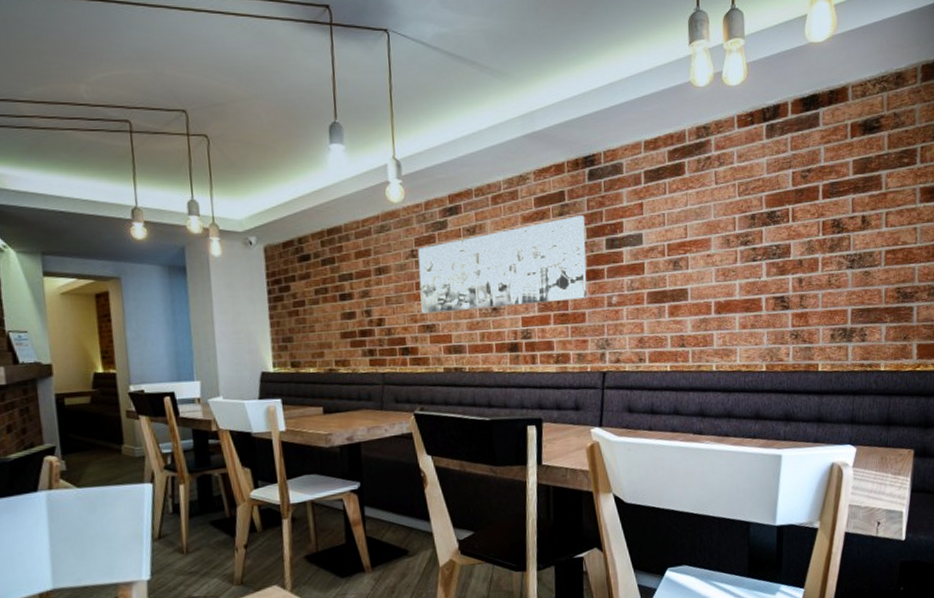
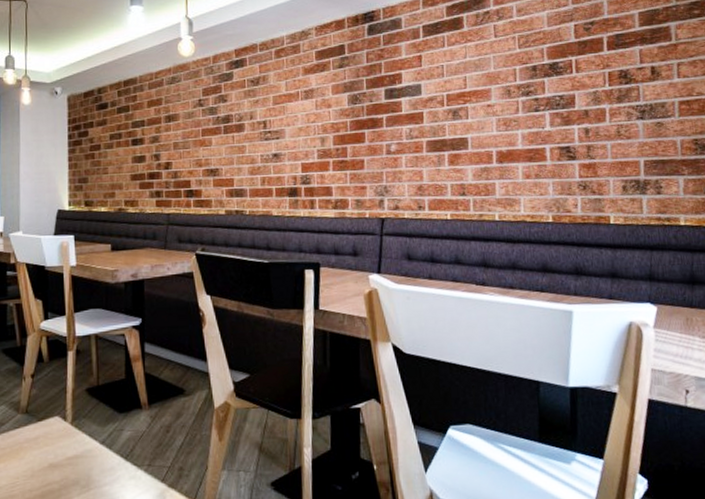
wall art: present [418,215,587,314] -> none [205,67,366,159]

